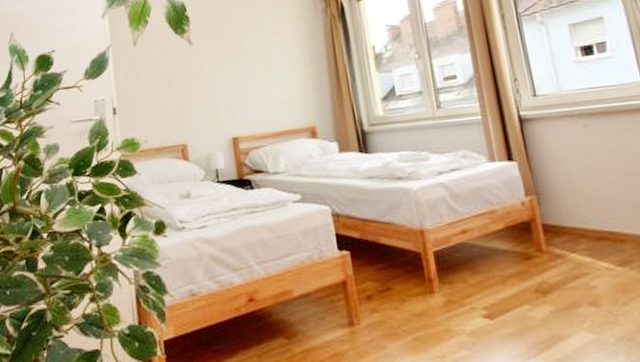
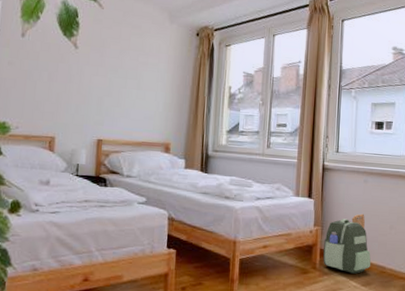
backpack: none [544,169,623,251] -> present [323,213,371,274]

